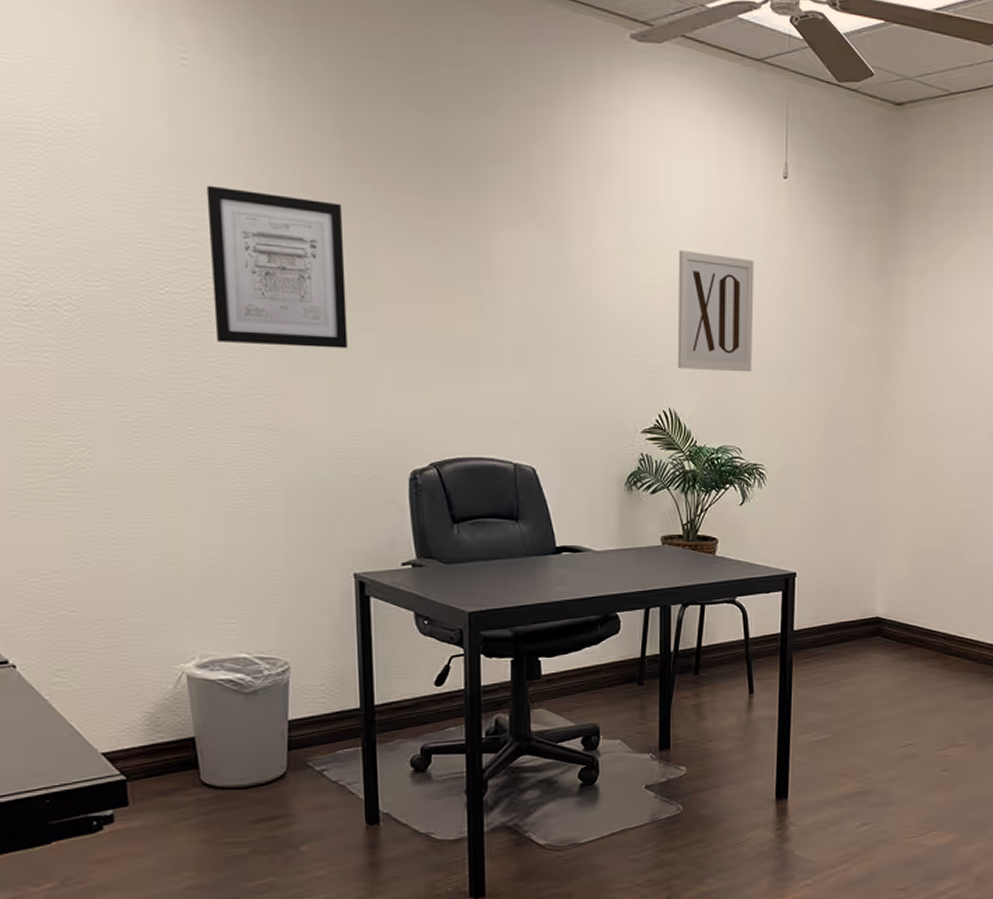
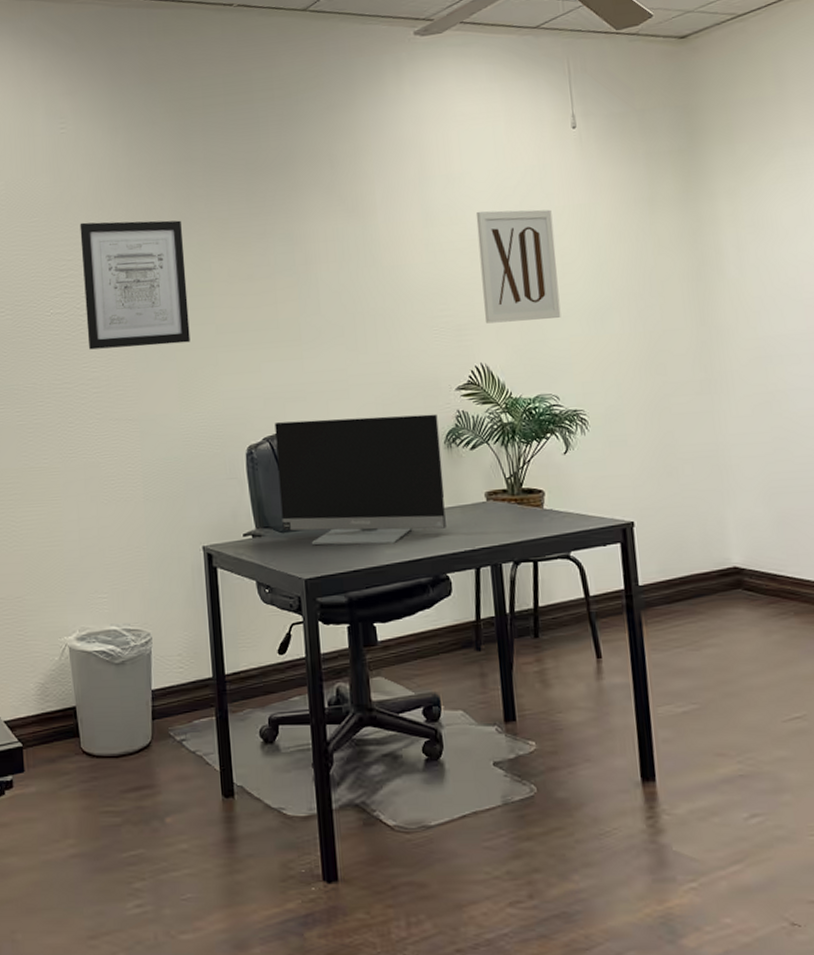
monitor: none [444,448,621,582] -> present [275,414,446,546]

